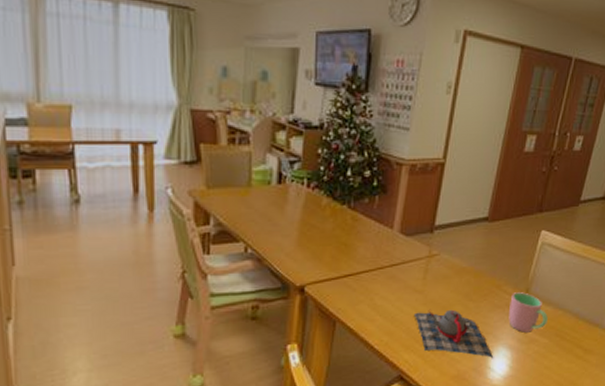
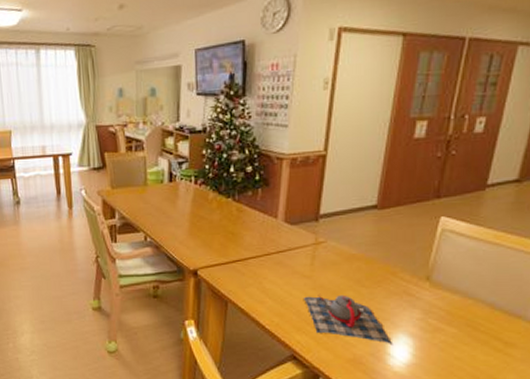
cup: present [509,292,548,333] -> none [408,280,455,321]

